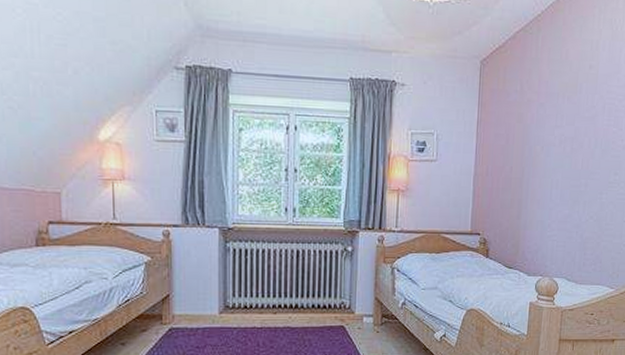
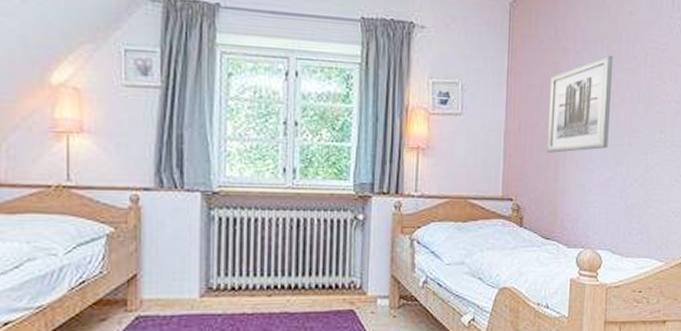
wall art: none [511,105,574,193] -> present [547,55,614,153]

